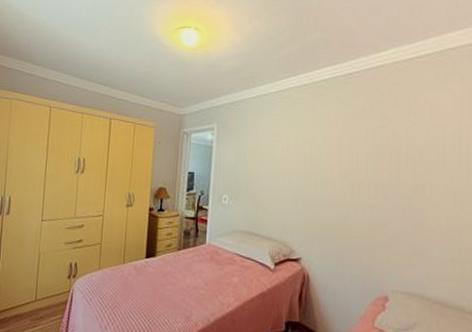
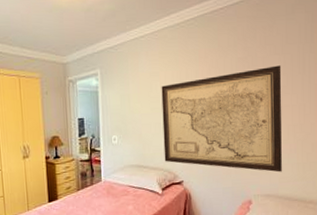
wall art: none [280,138,431,267] -> present [161,65,282,172]

